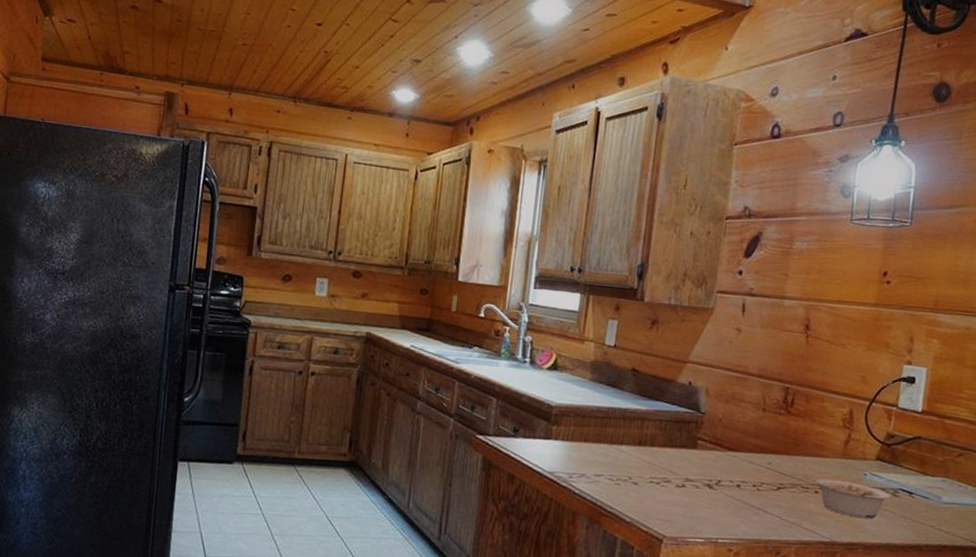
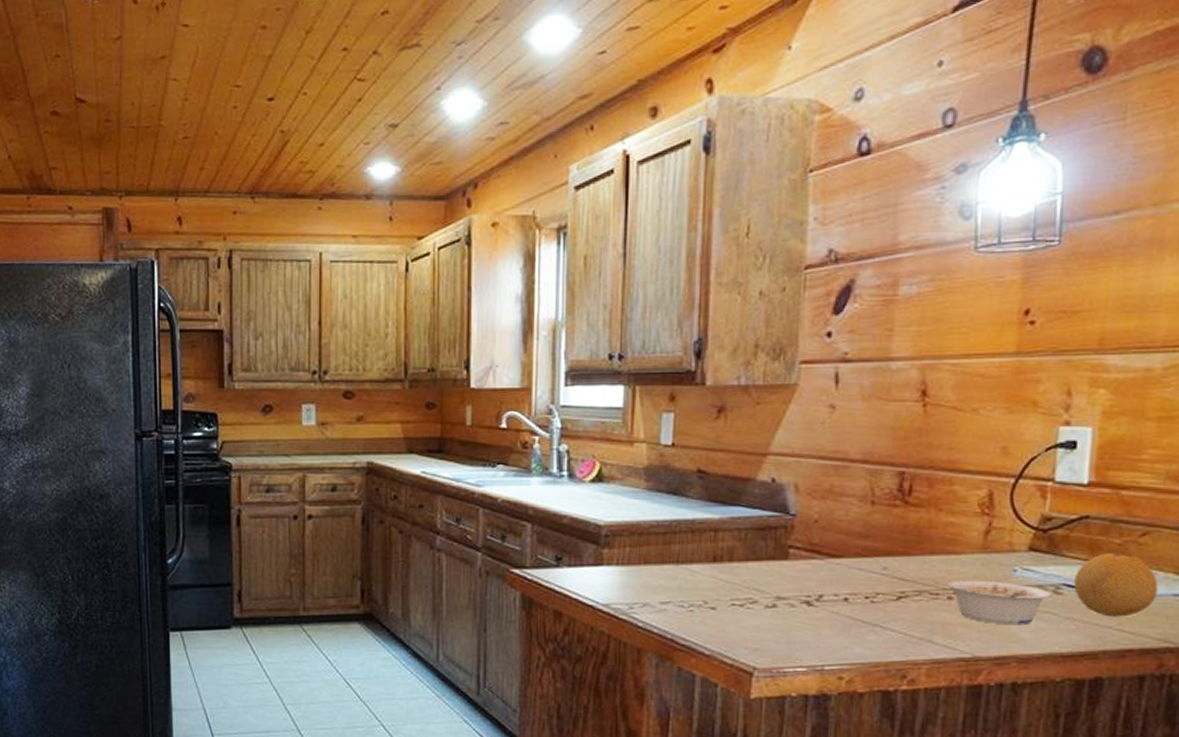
fruit: none [907,467,968,519] -> present [1074,552,1159,617]

